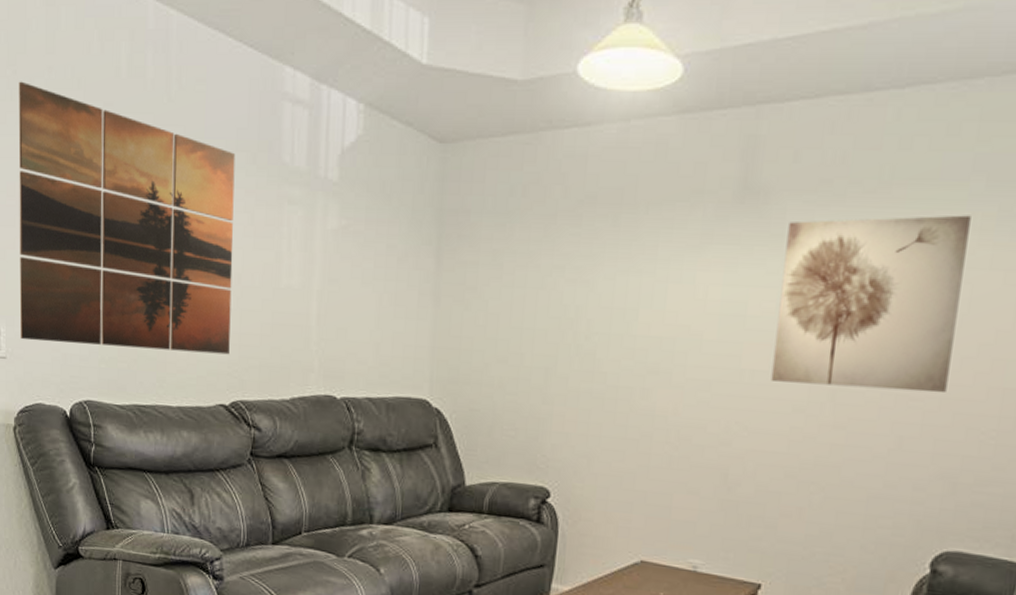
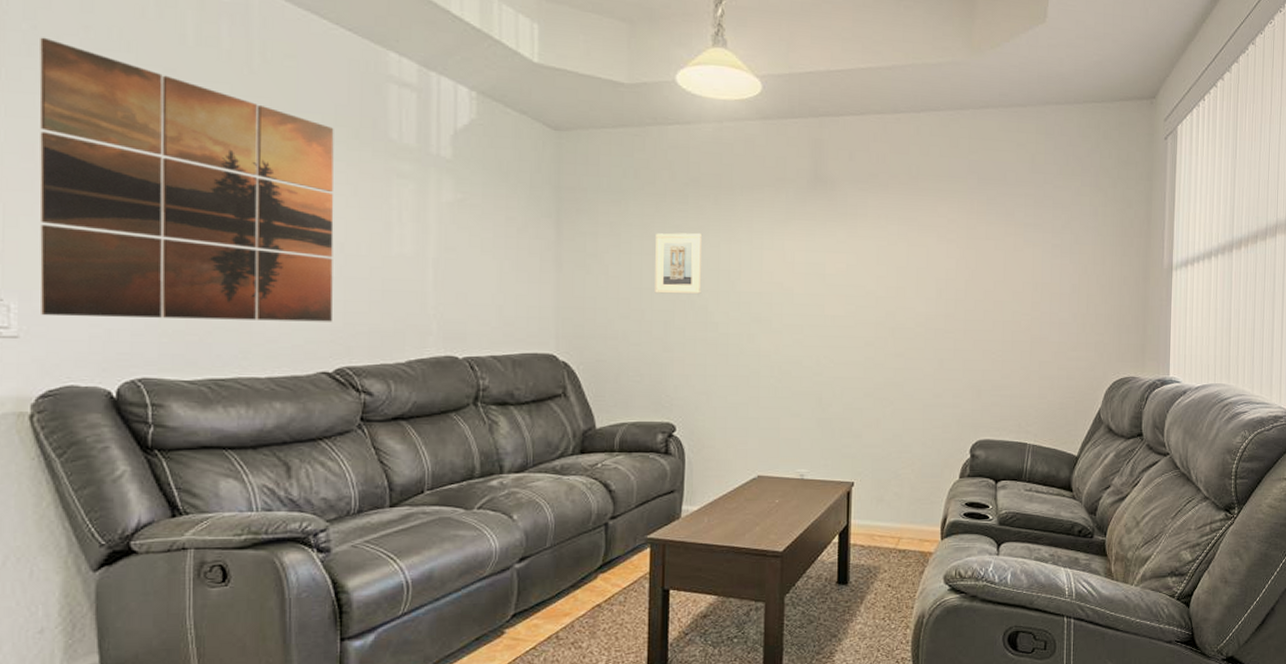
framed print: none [537,261,596,337] -> present [655,232,703,295]
wall art: present [771,215,971,394] -> none [847,201,971,327]

